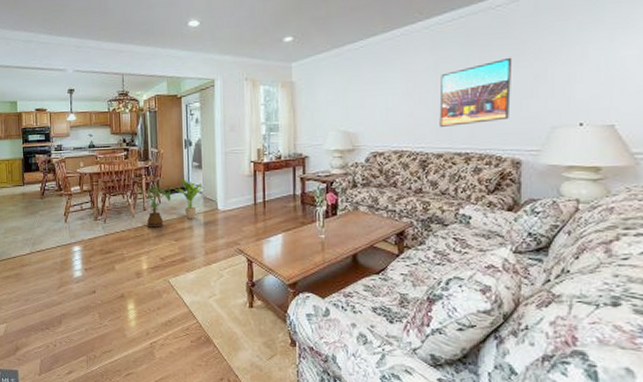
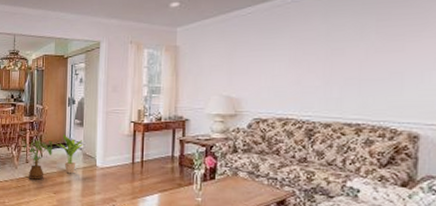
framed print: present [439,57,513,127] -> none [329,26,414,96]

